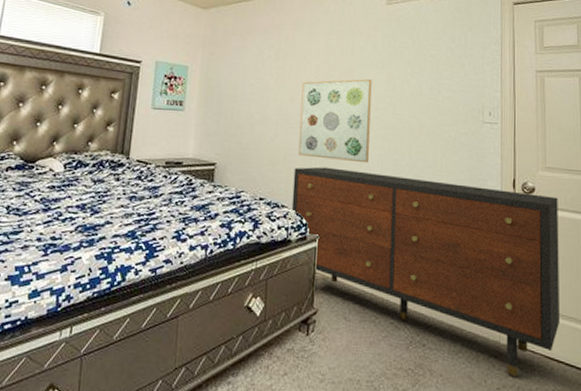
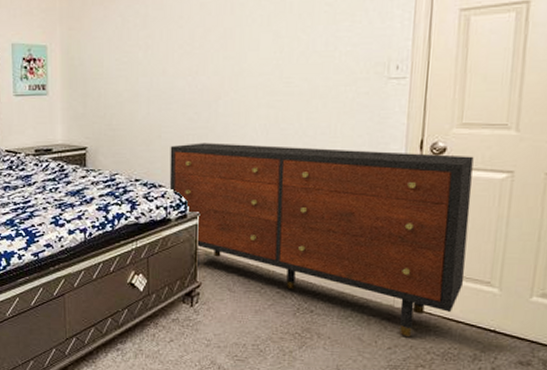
wall art: present [298,78,372,163] -> none [173,39,255,135]

